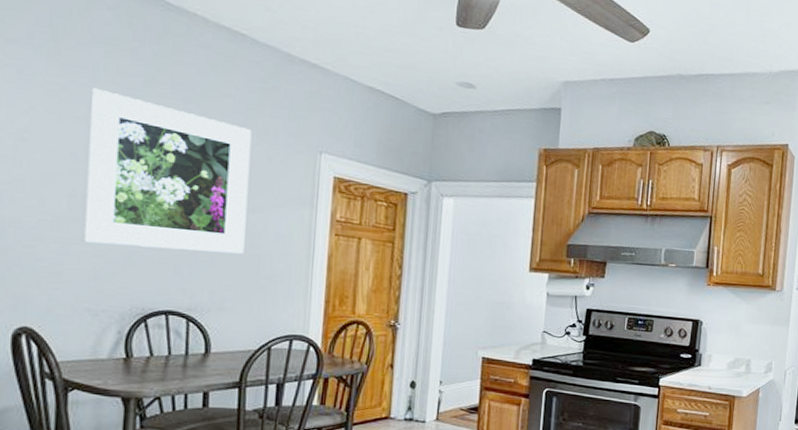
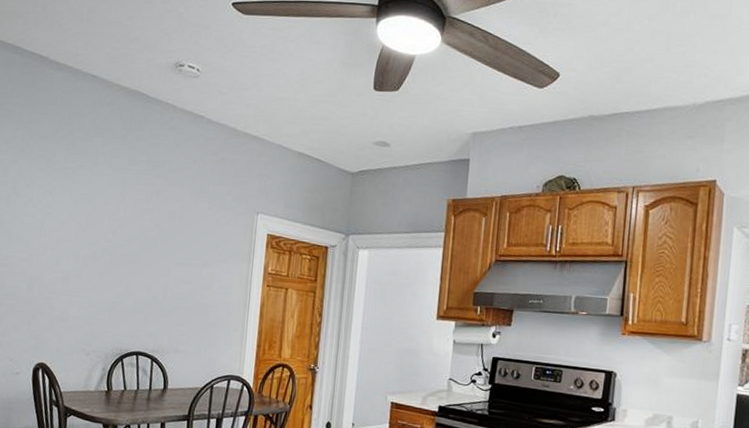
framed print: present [82,87,252,254] -> none [82,169,205,304]

